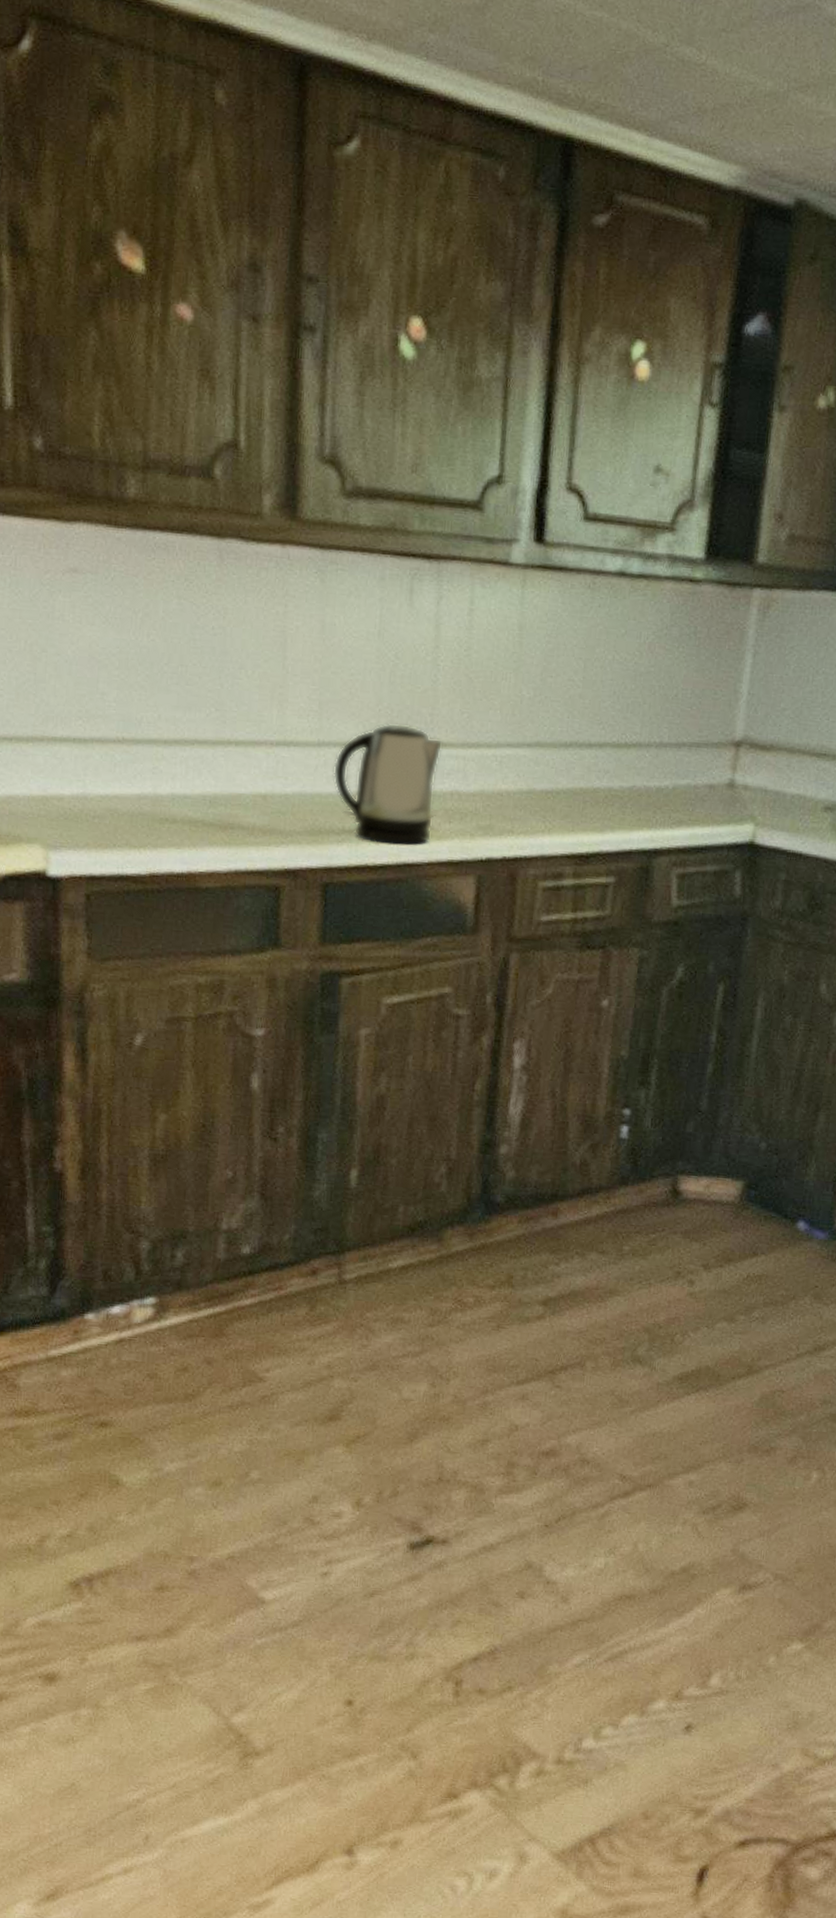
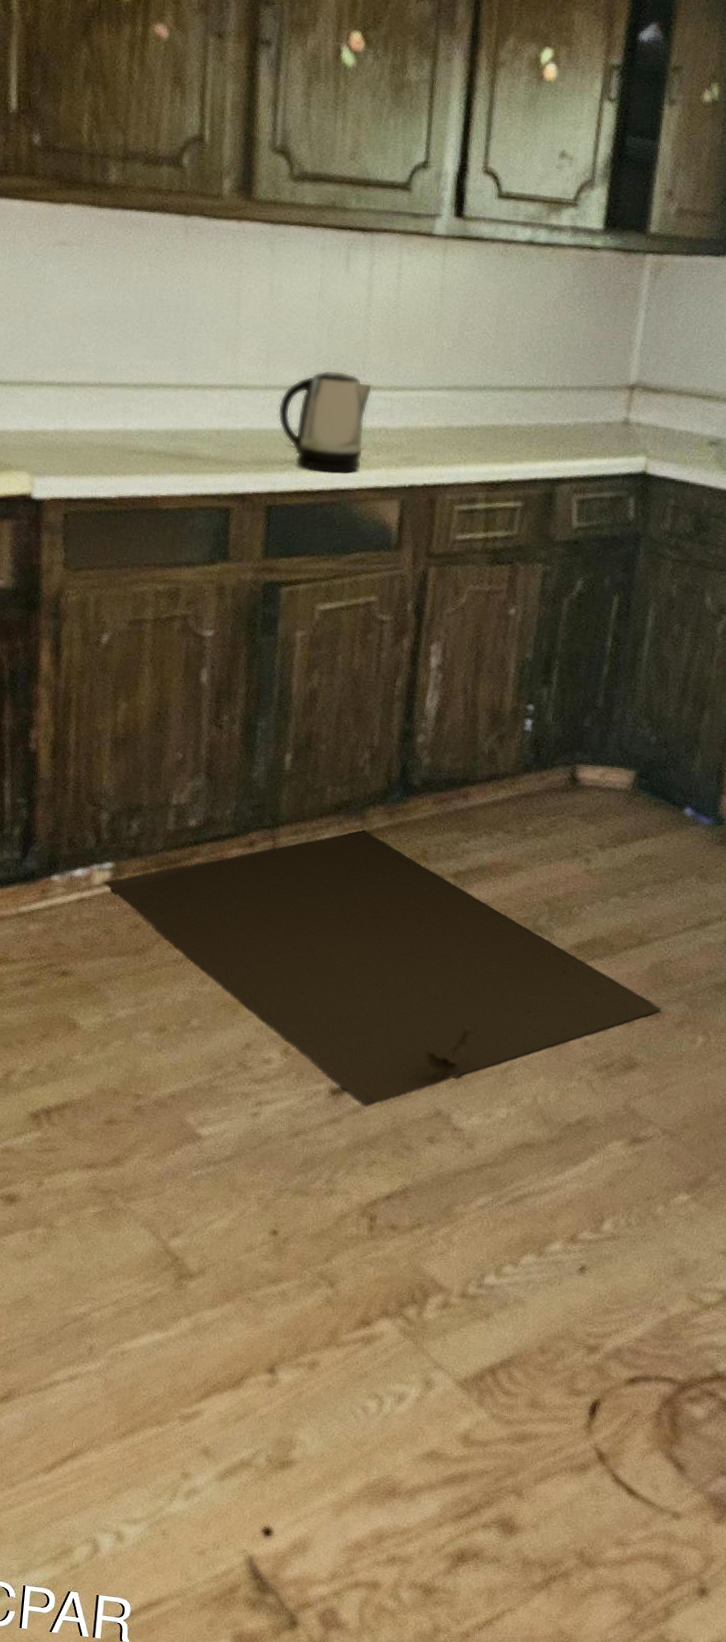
door mat: none [144,1254,774,1559] -> present [103,830,662,1105]

